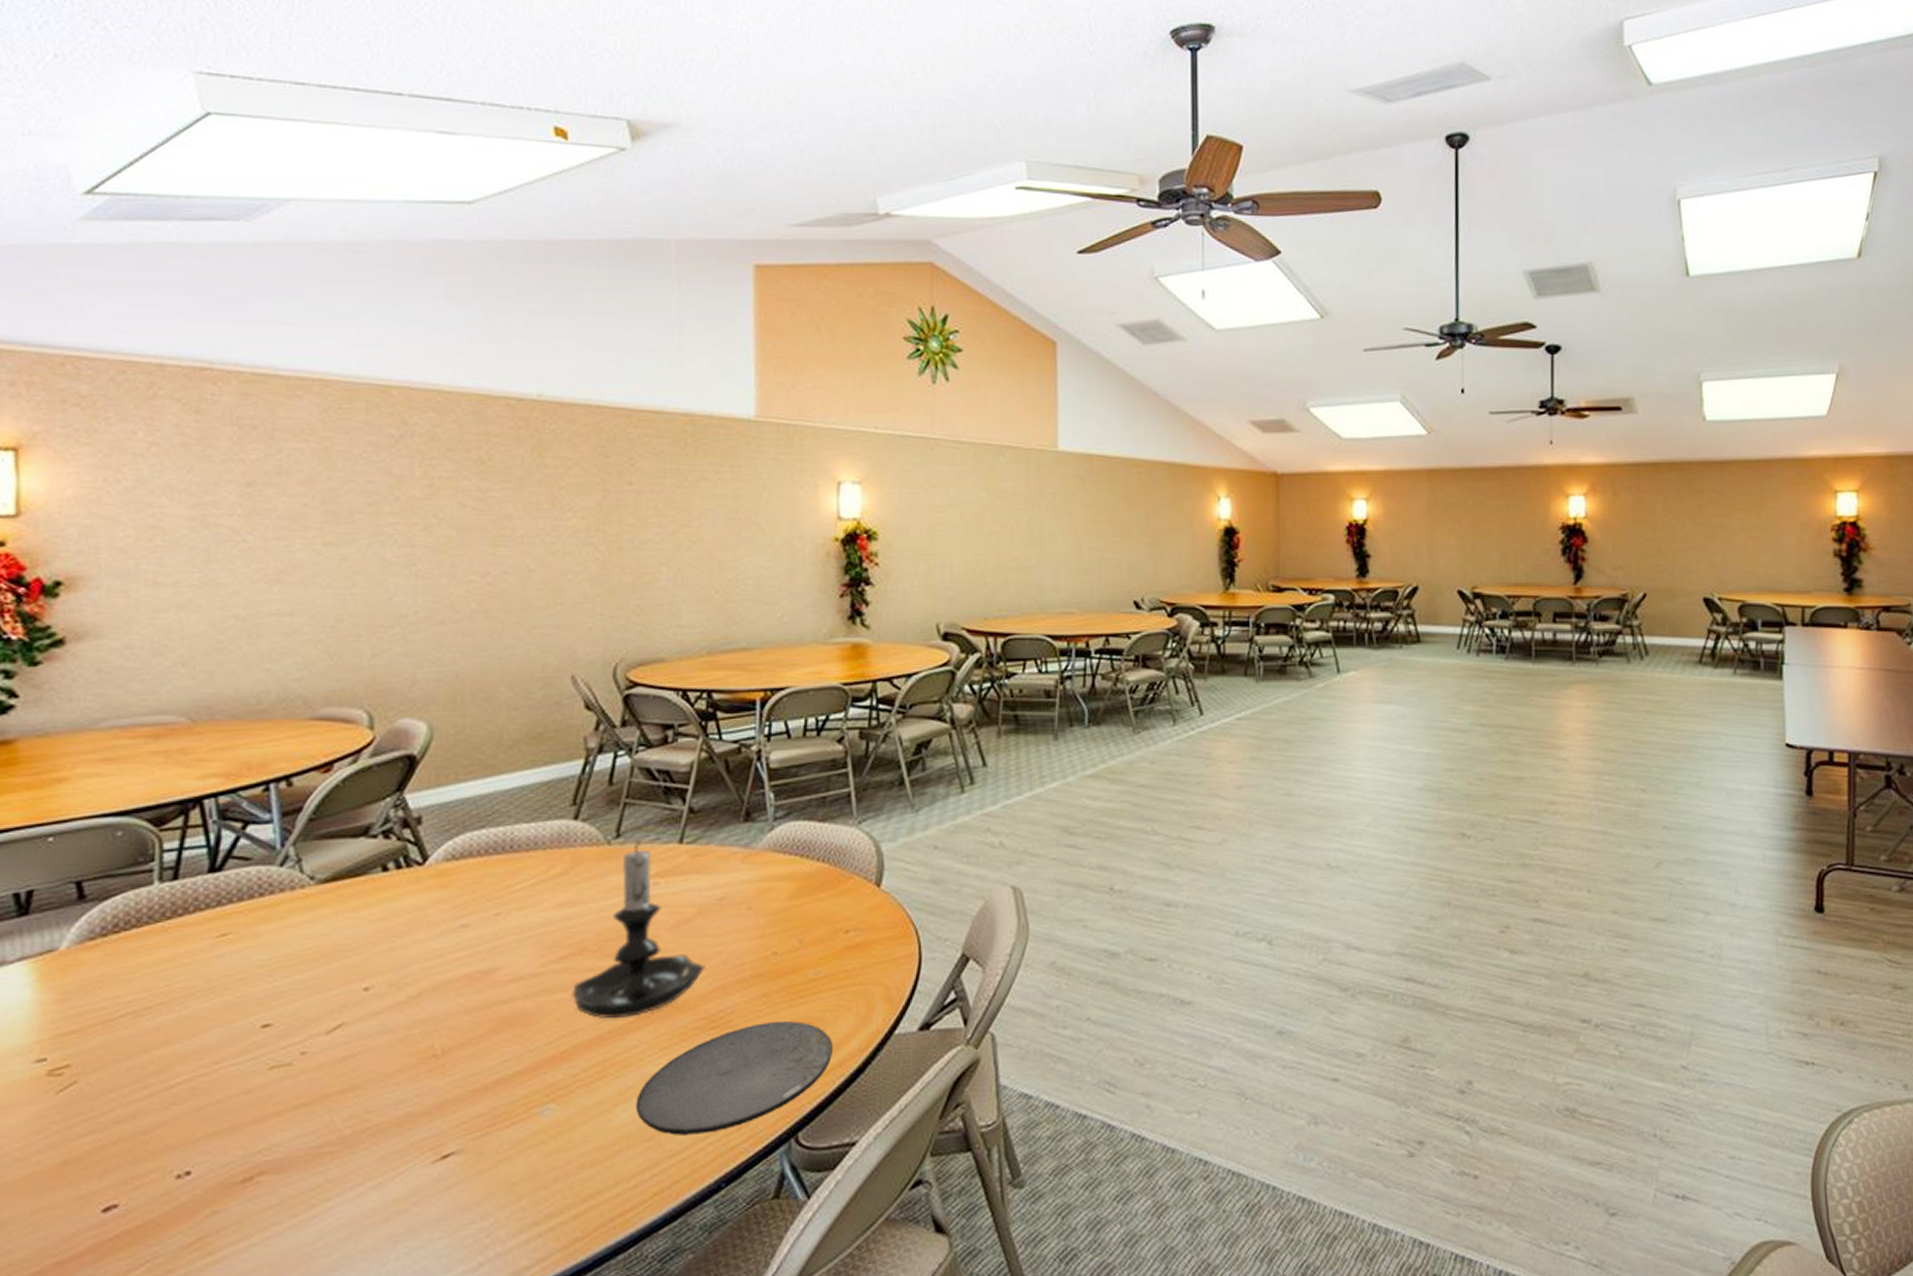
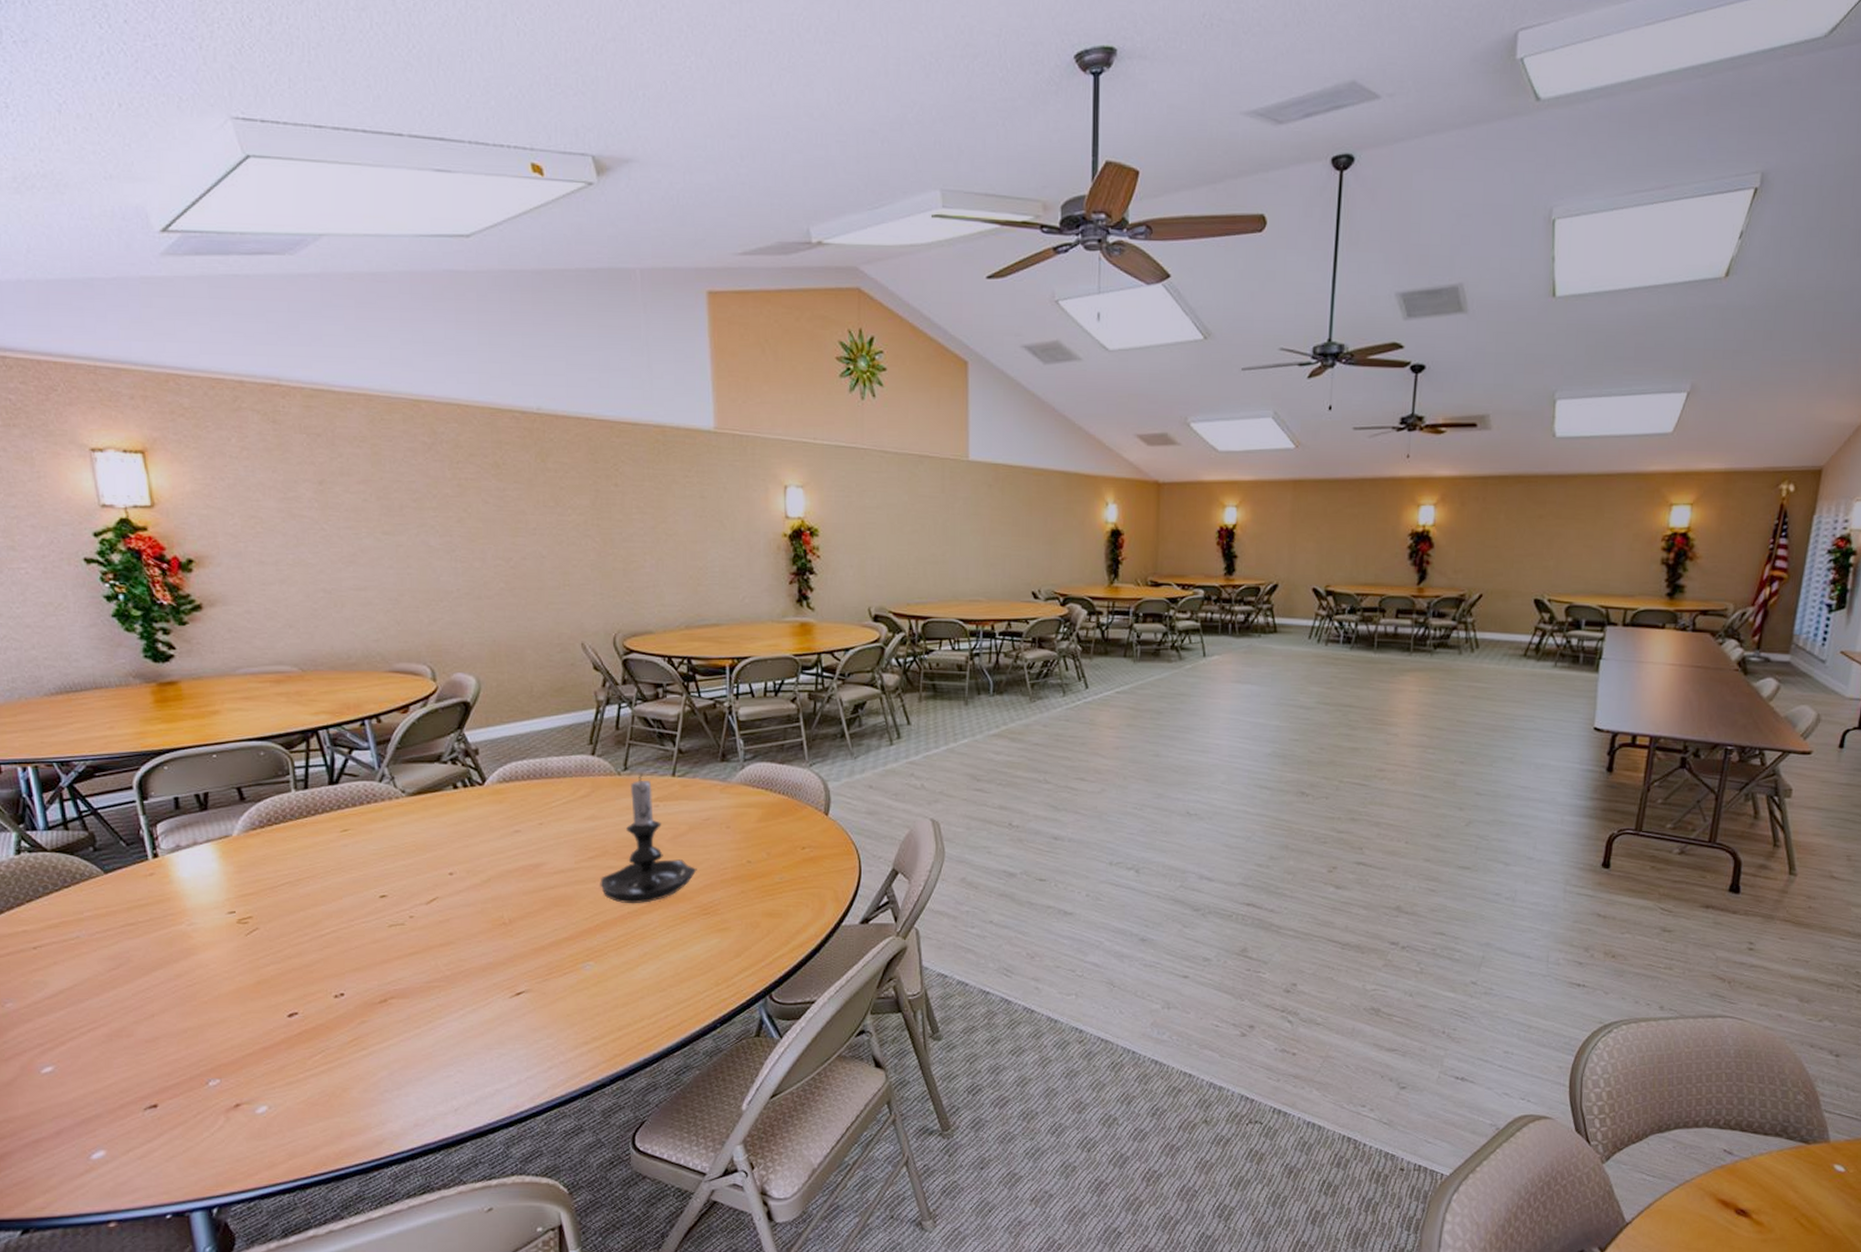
plate: present [635,1021,833,1136] -> none [651,912,795,989]

